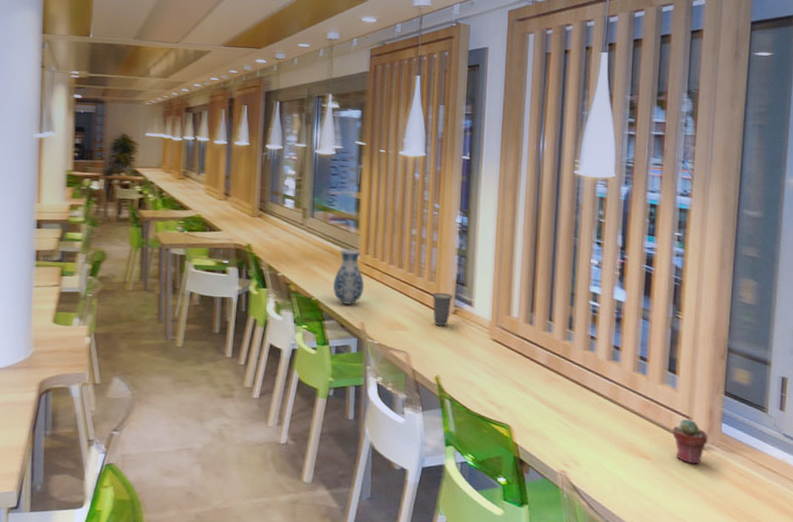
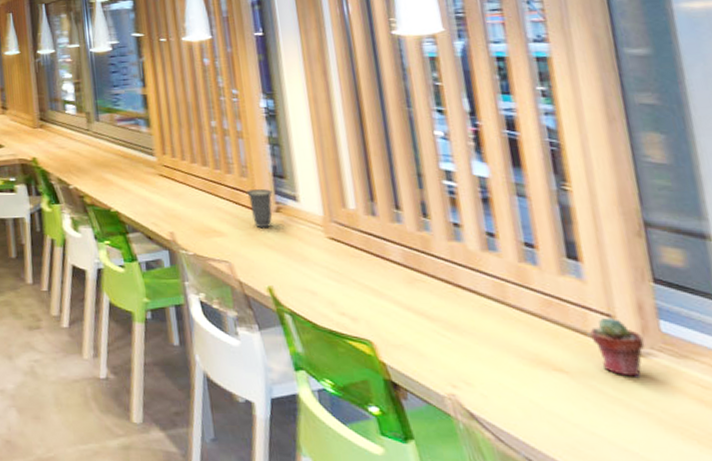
vase: present [333,248,365,306] -> none [132,150,168,214]

